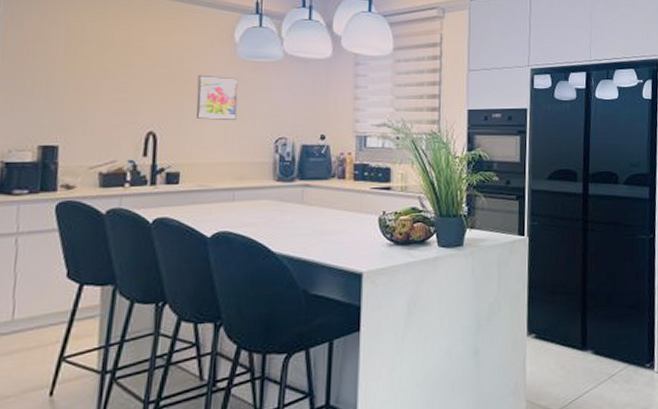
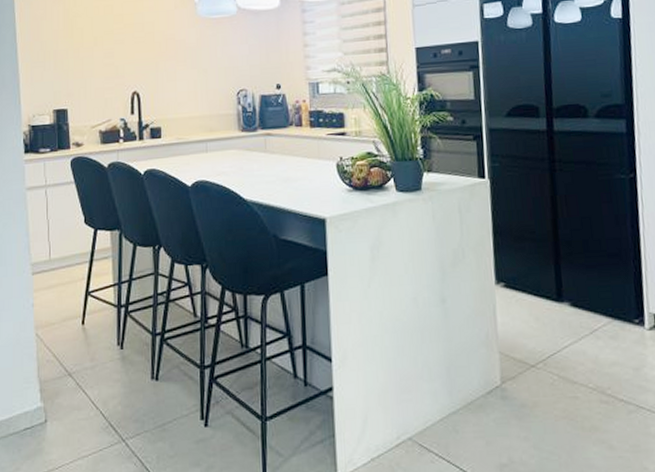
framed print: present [196,74,239,121] -> none [168,35,203,78]

